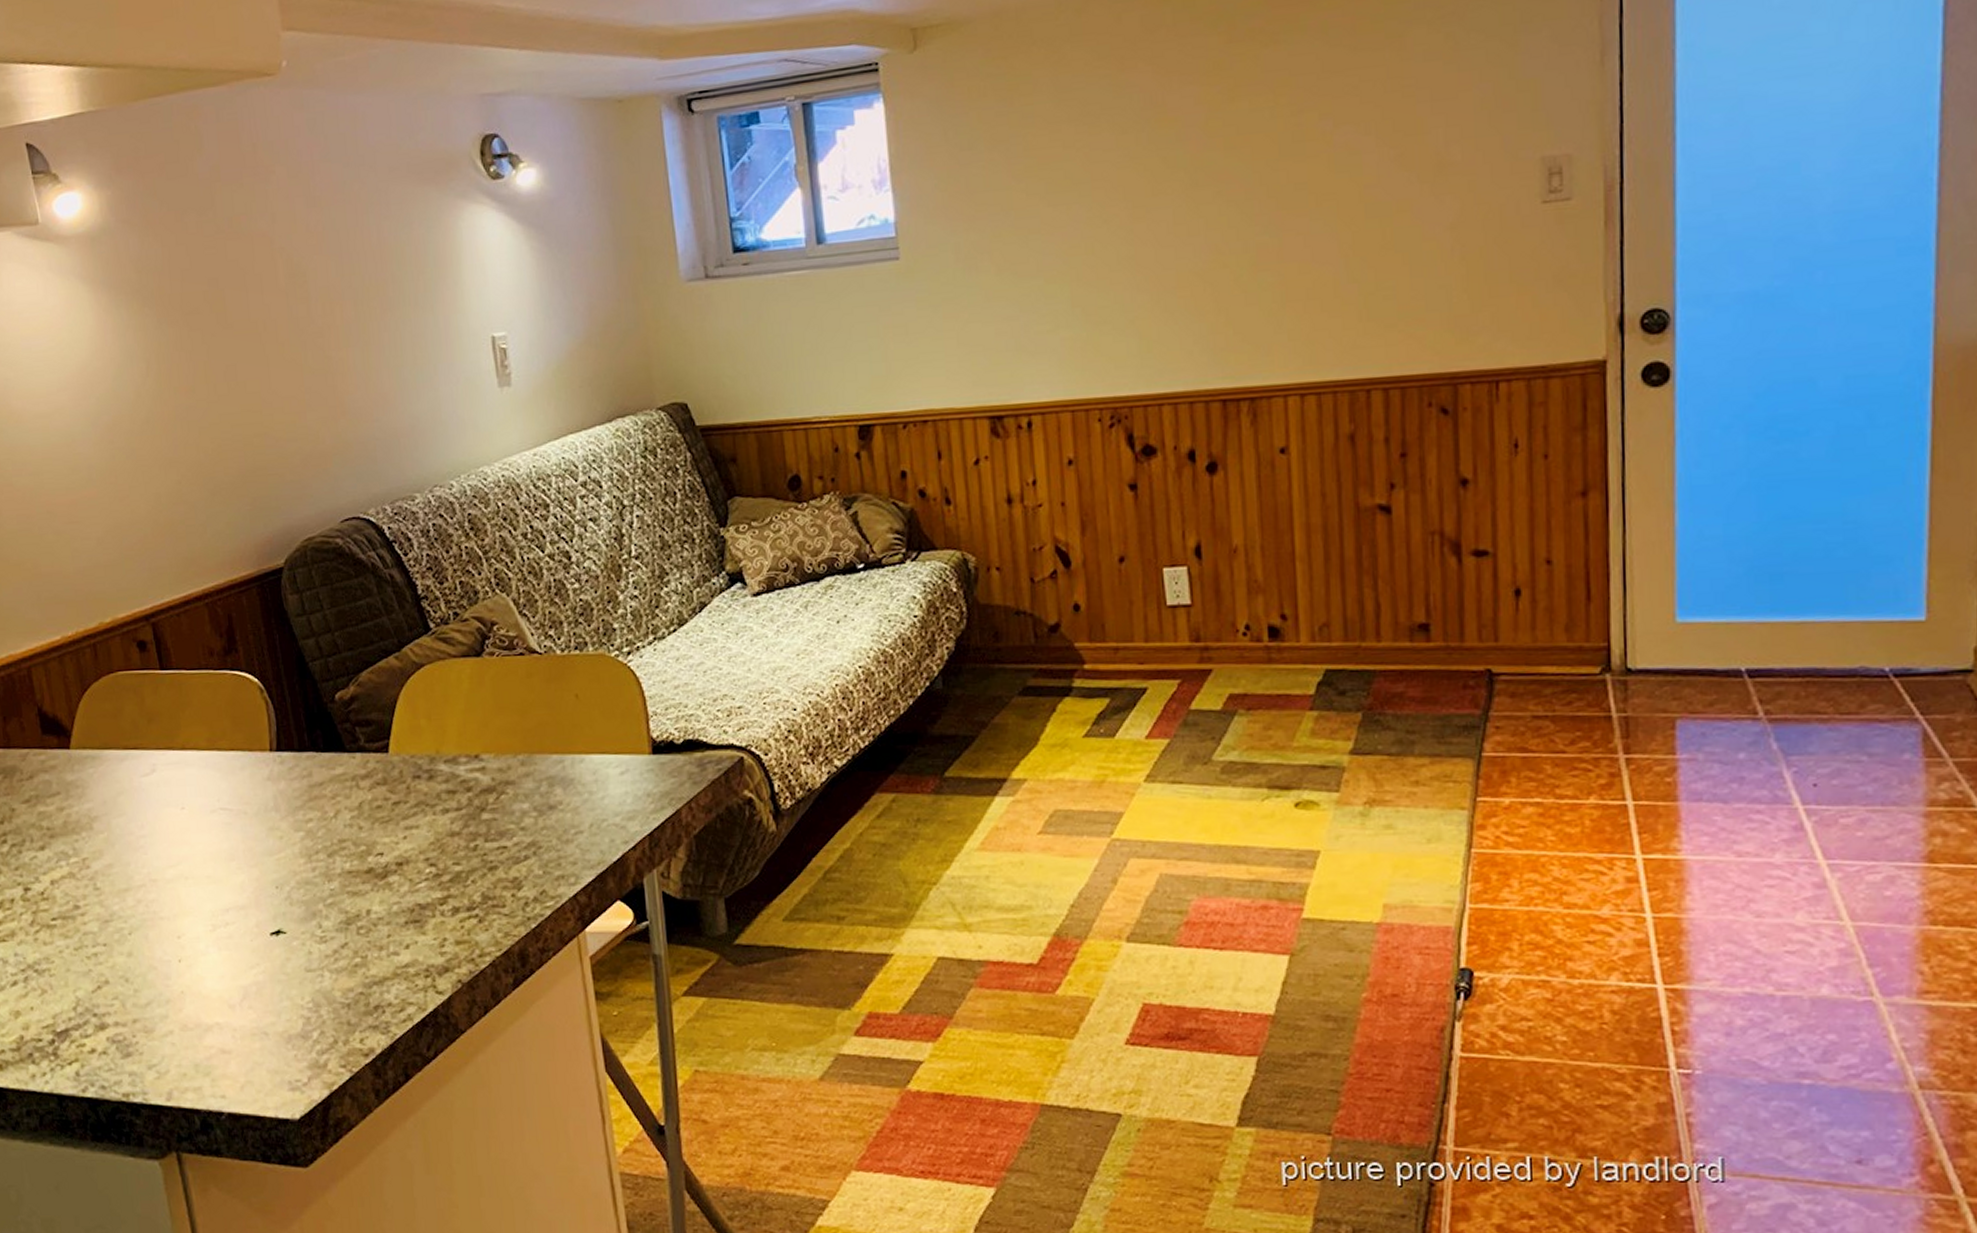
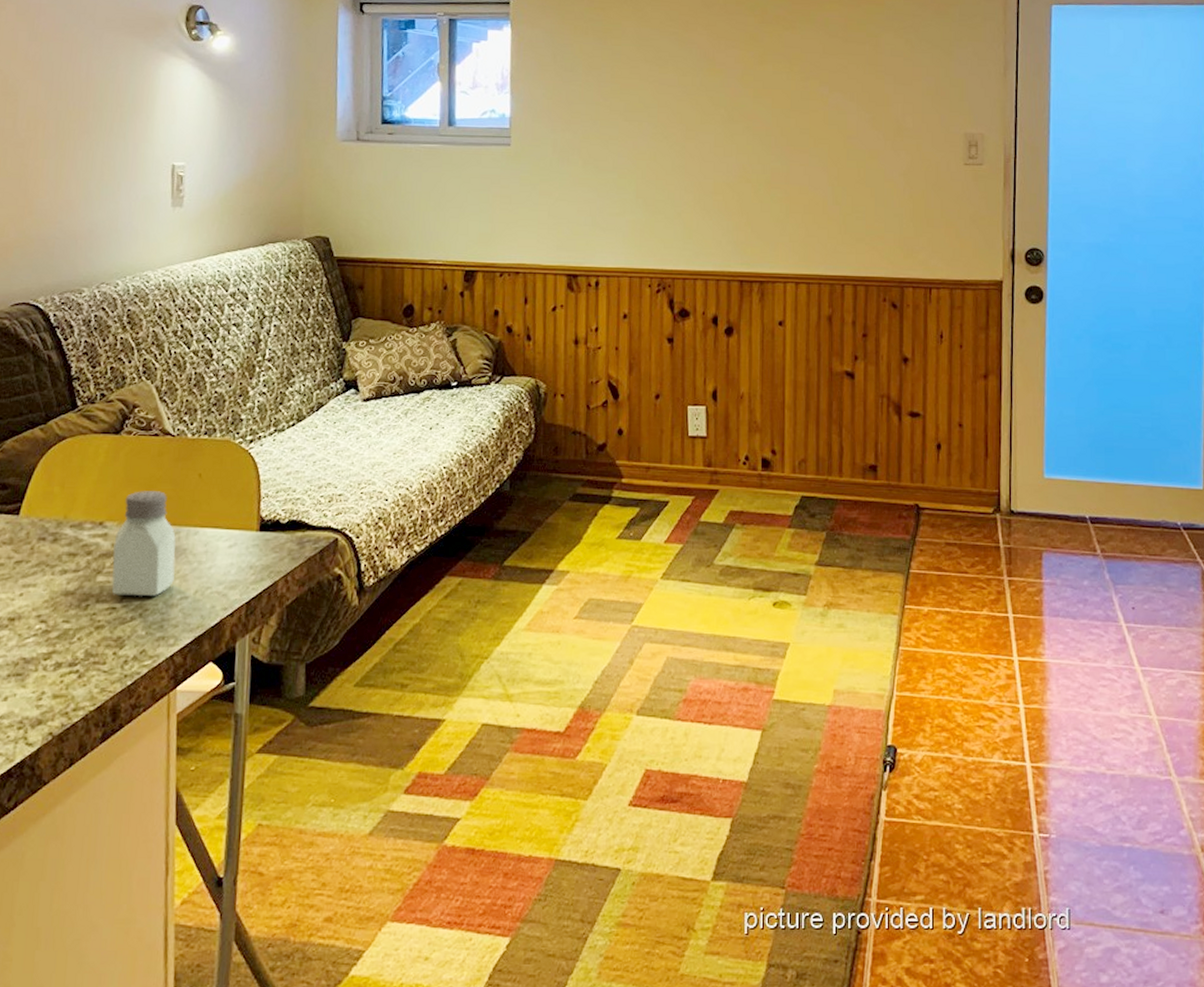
saltshaker: none [494,717,565,834] -> present [112,491,176,597]

